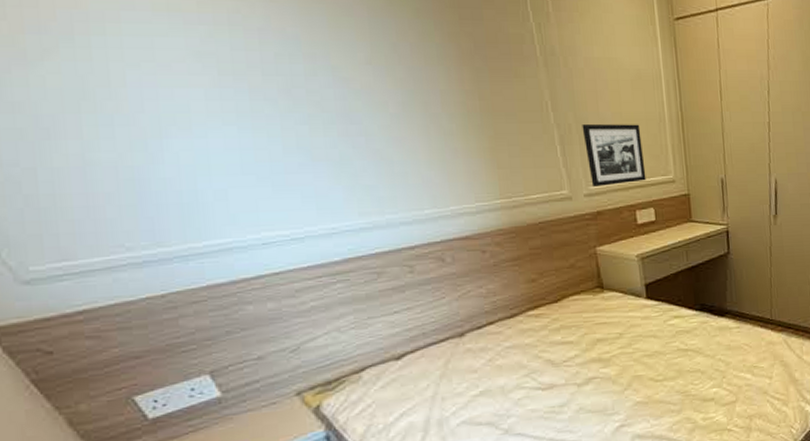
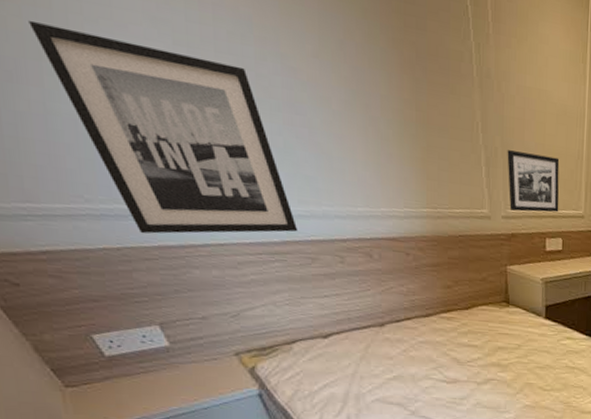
wall art: none [68,75,361,276] -> present [28,19,298,234]

